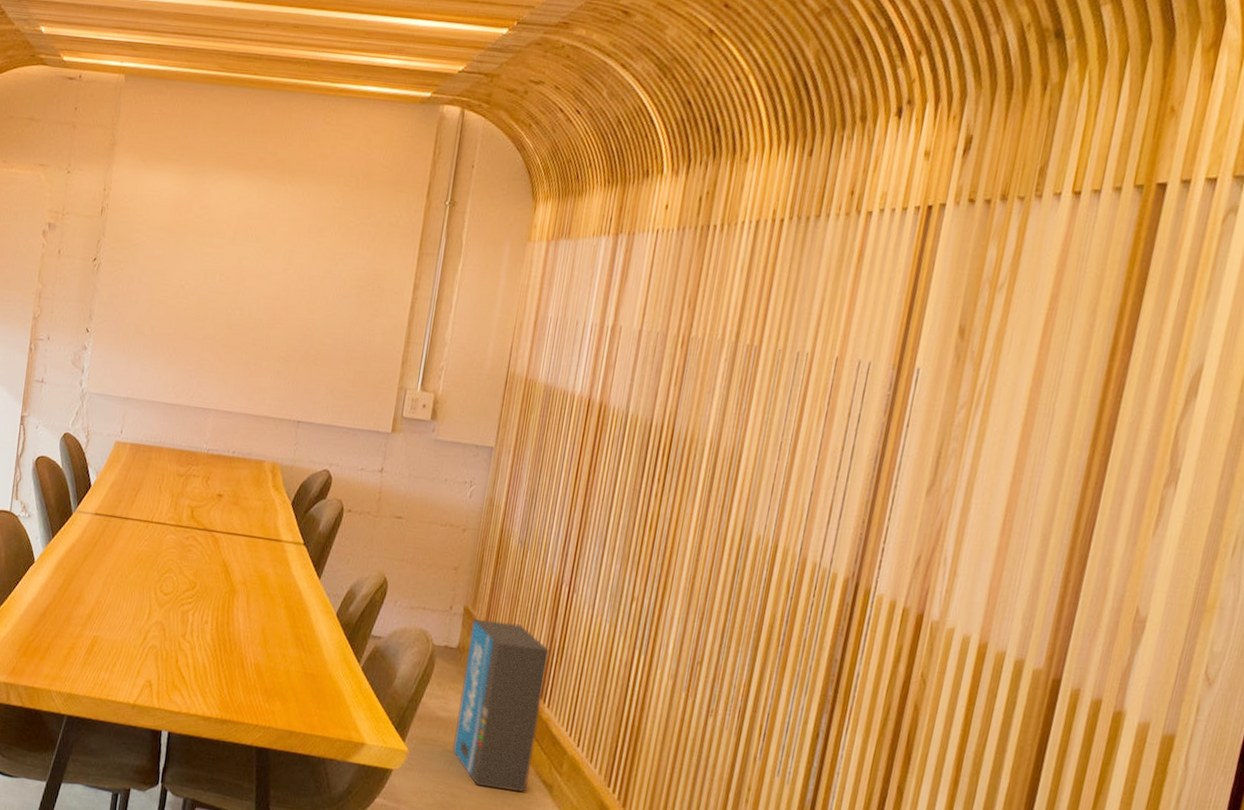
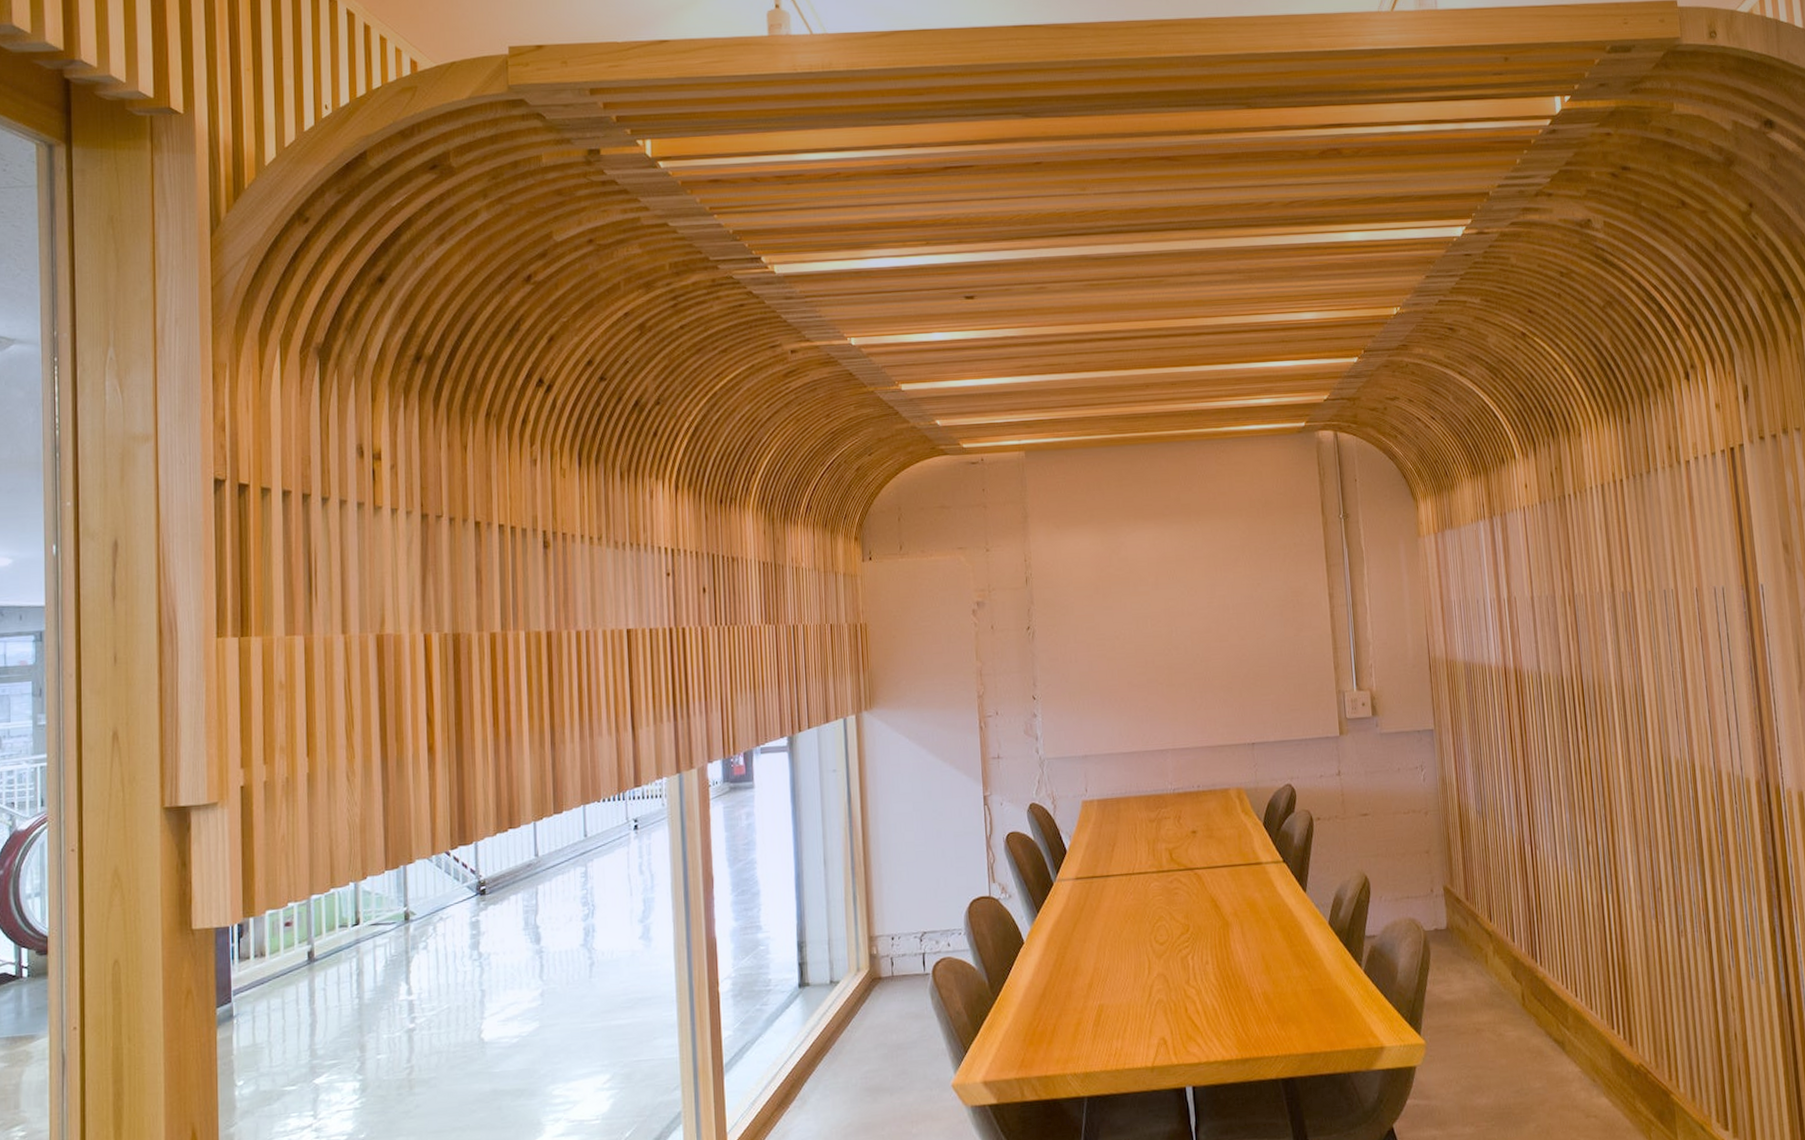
air purifier: present [453,619,550,793] -> none [1454,891,1542,1061]

